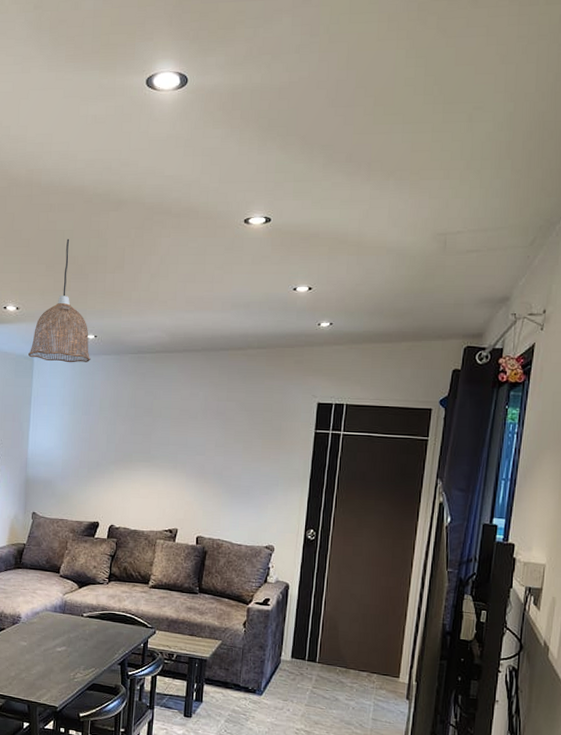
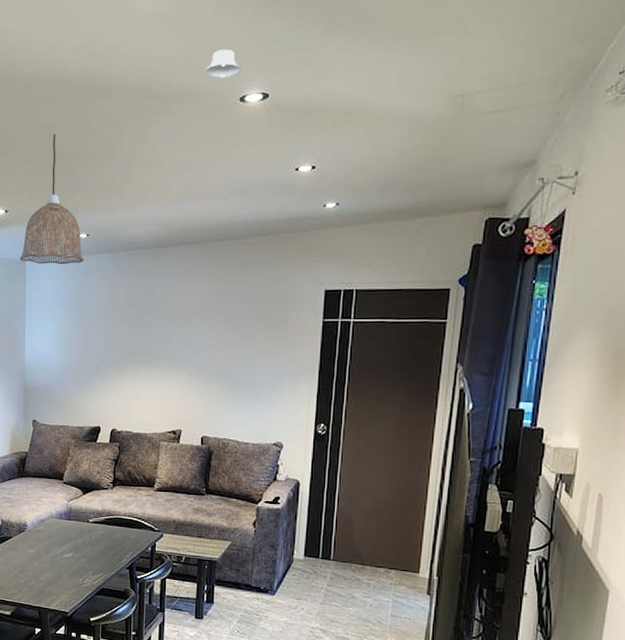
recessed light: none [212,174,247,200] -> present [205,49,242,78]

